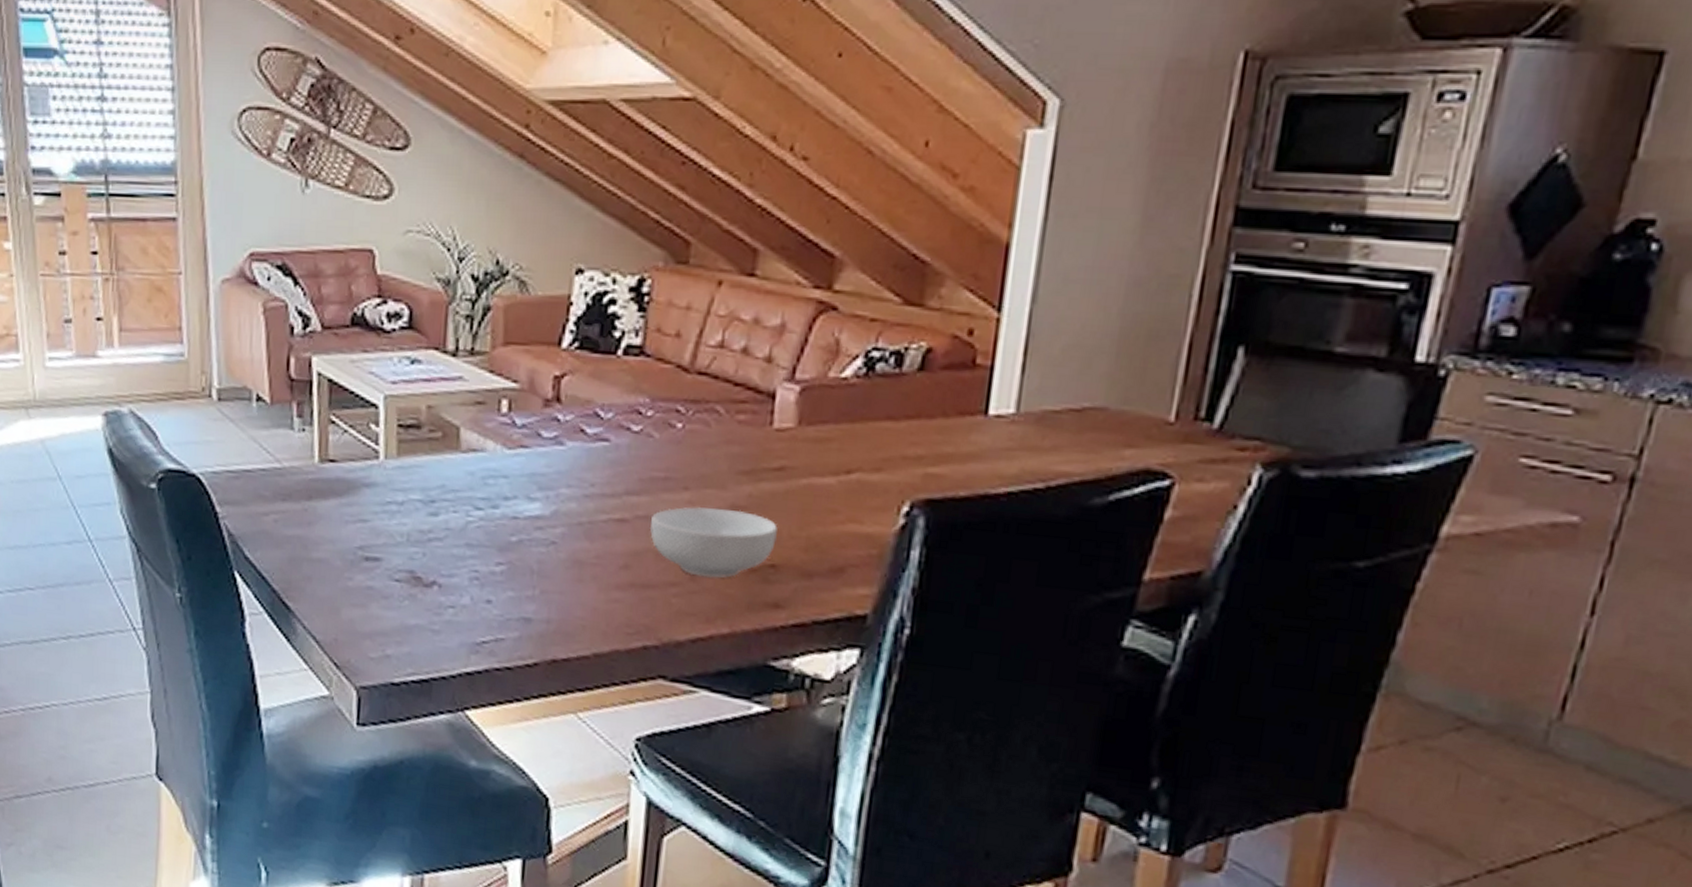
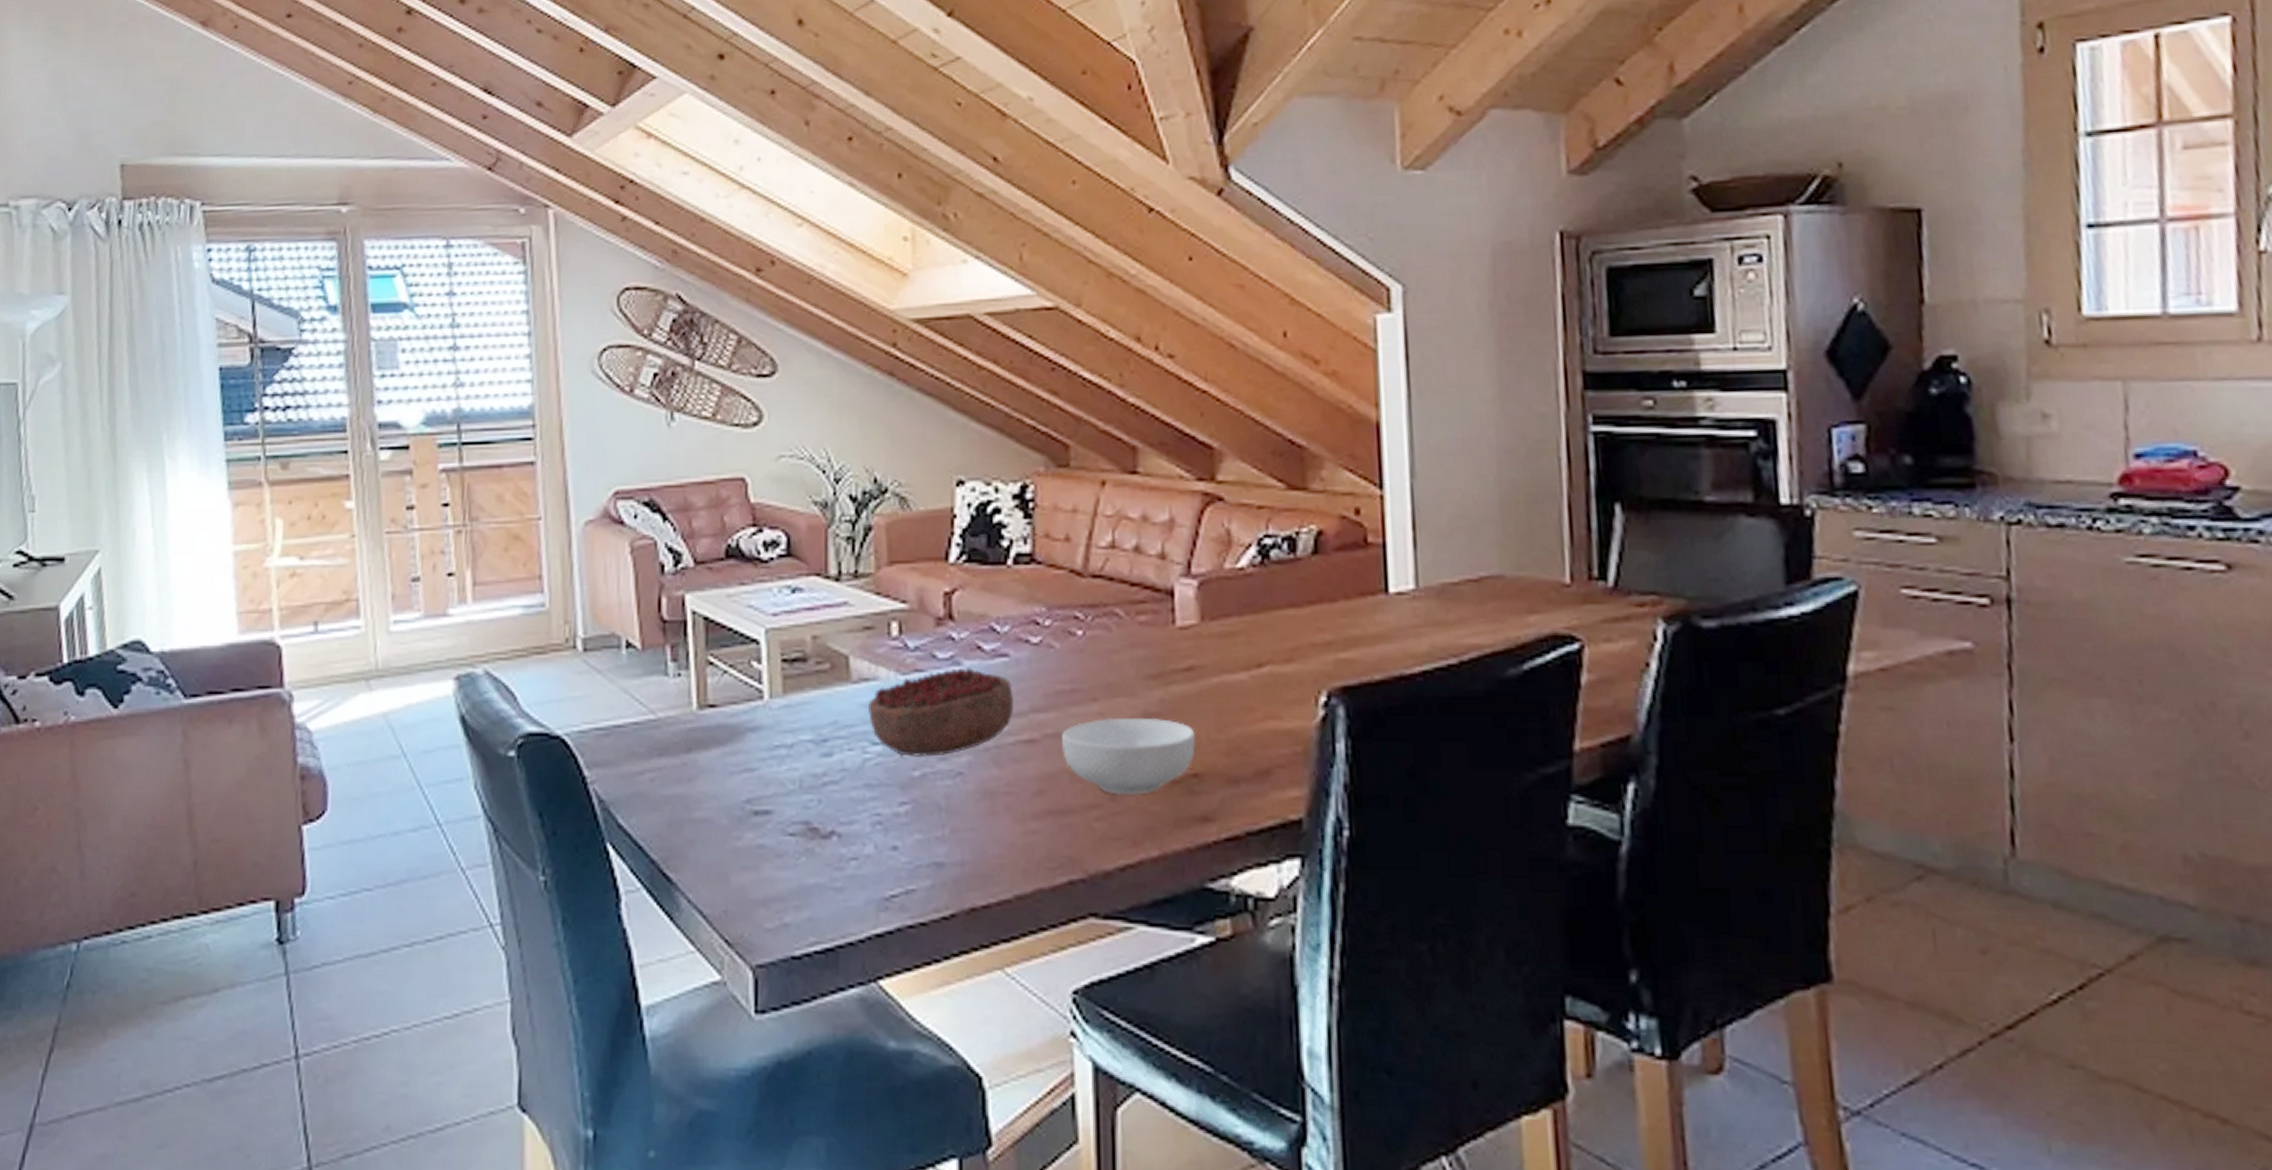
decorative bowl: none [473,447,611,526] -> present [867,666,1015,757]

